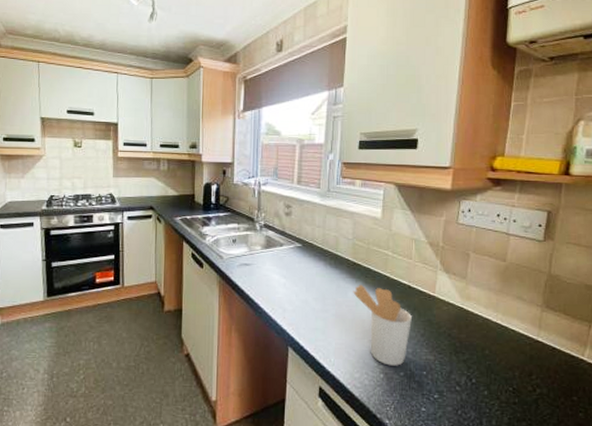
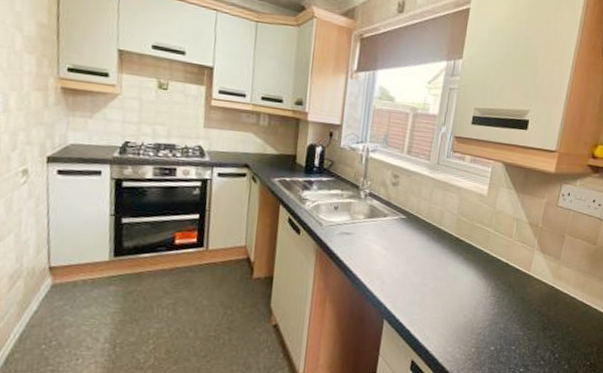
utensil holder: present [353,285,412,366] -> none [453,260,507,341]

